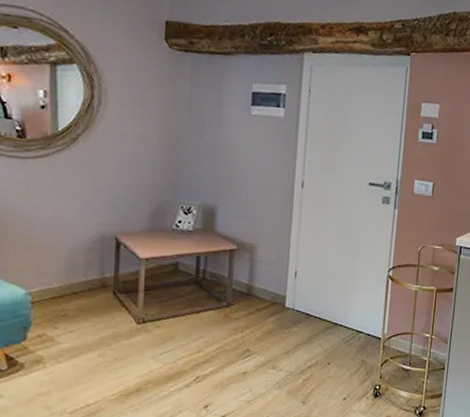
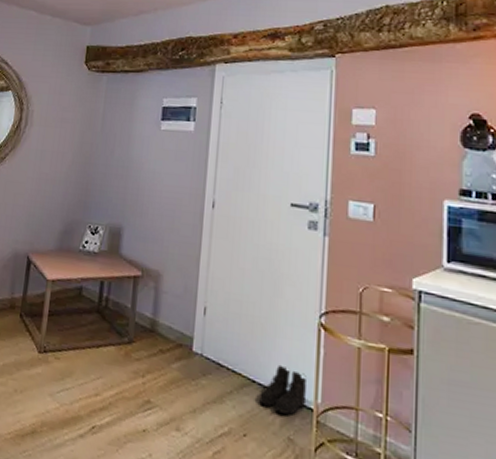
boots: none [340,309,377,344] -> present [259,364,307,415]

